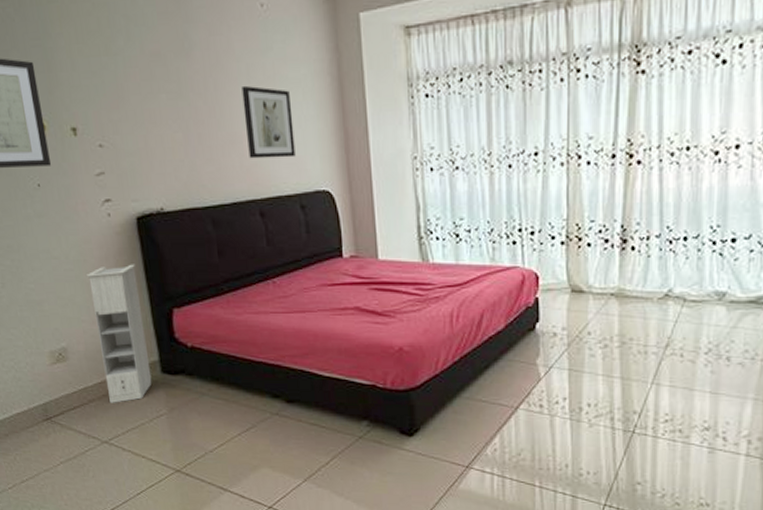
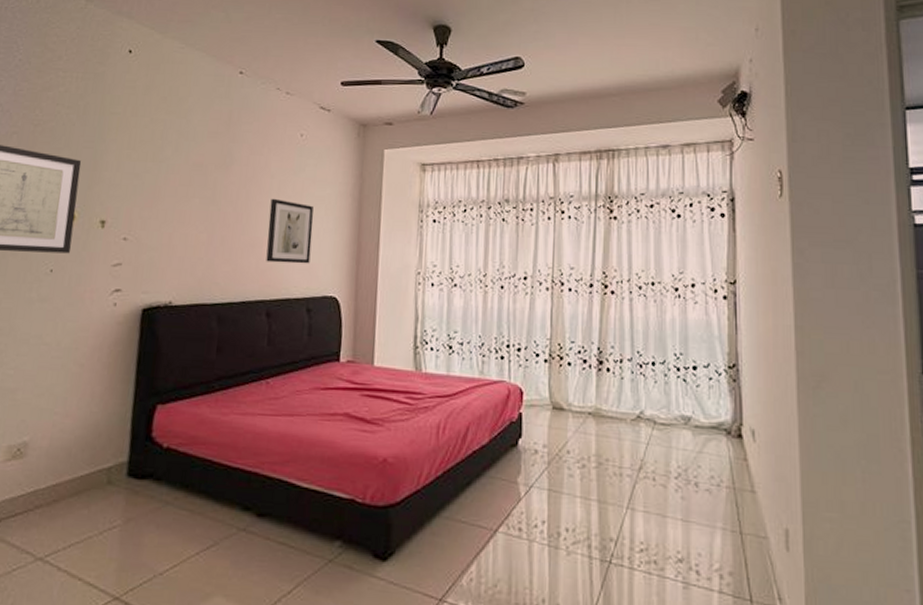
cabinet: present [86,264,152,403] -> none [59,355,129,511]

